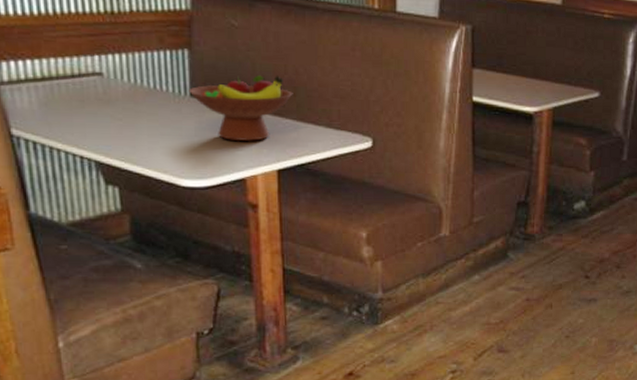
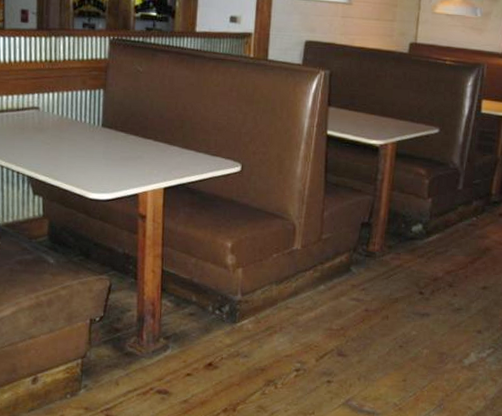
fruit bowl: present [188,75,293,141] -> none [101,110,181,164]

